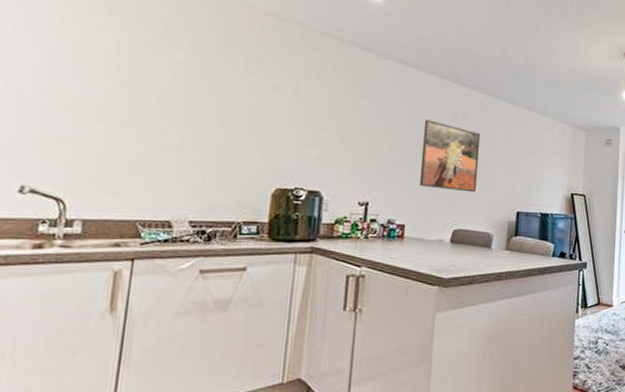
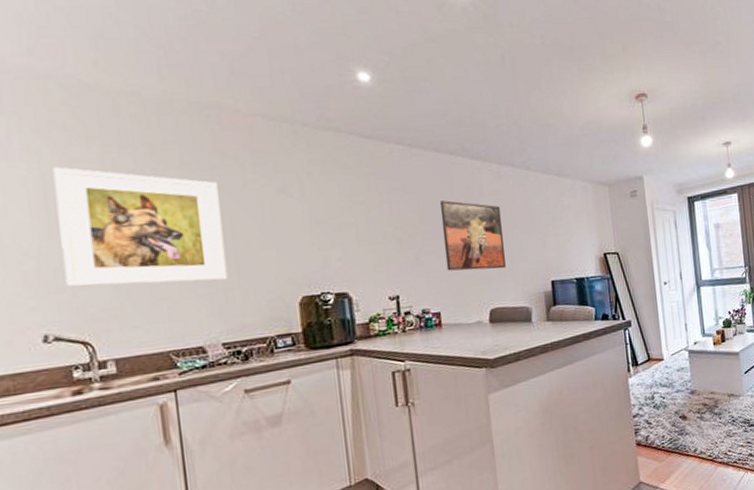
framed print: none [55,31,220,161] -> present [52,166,228,288]

